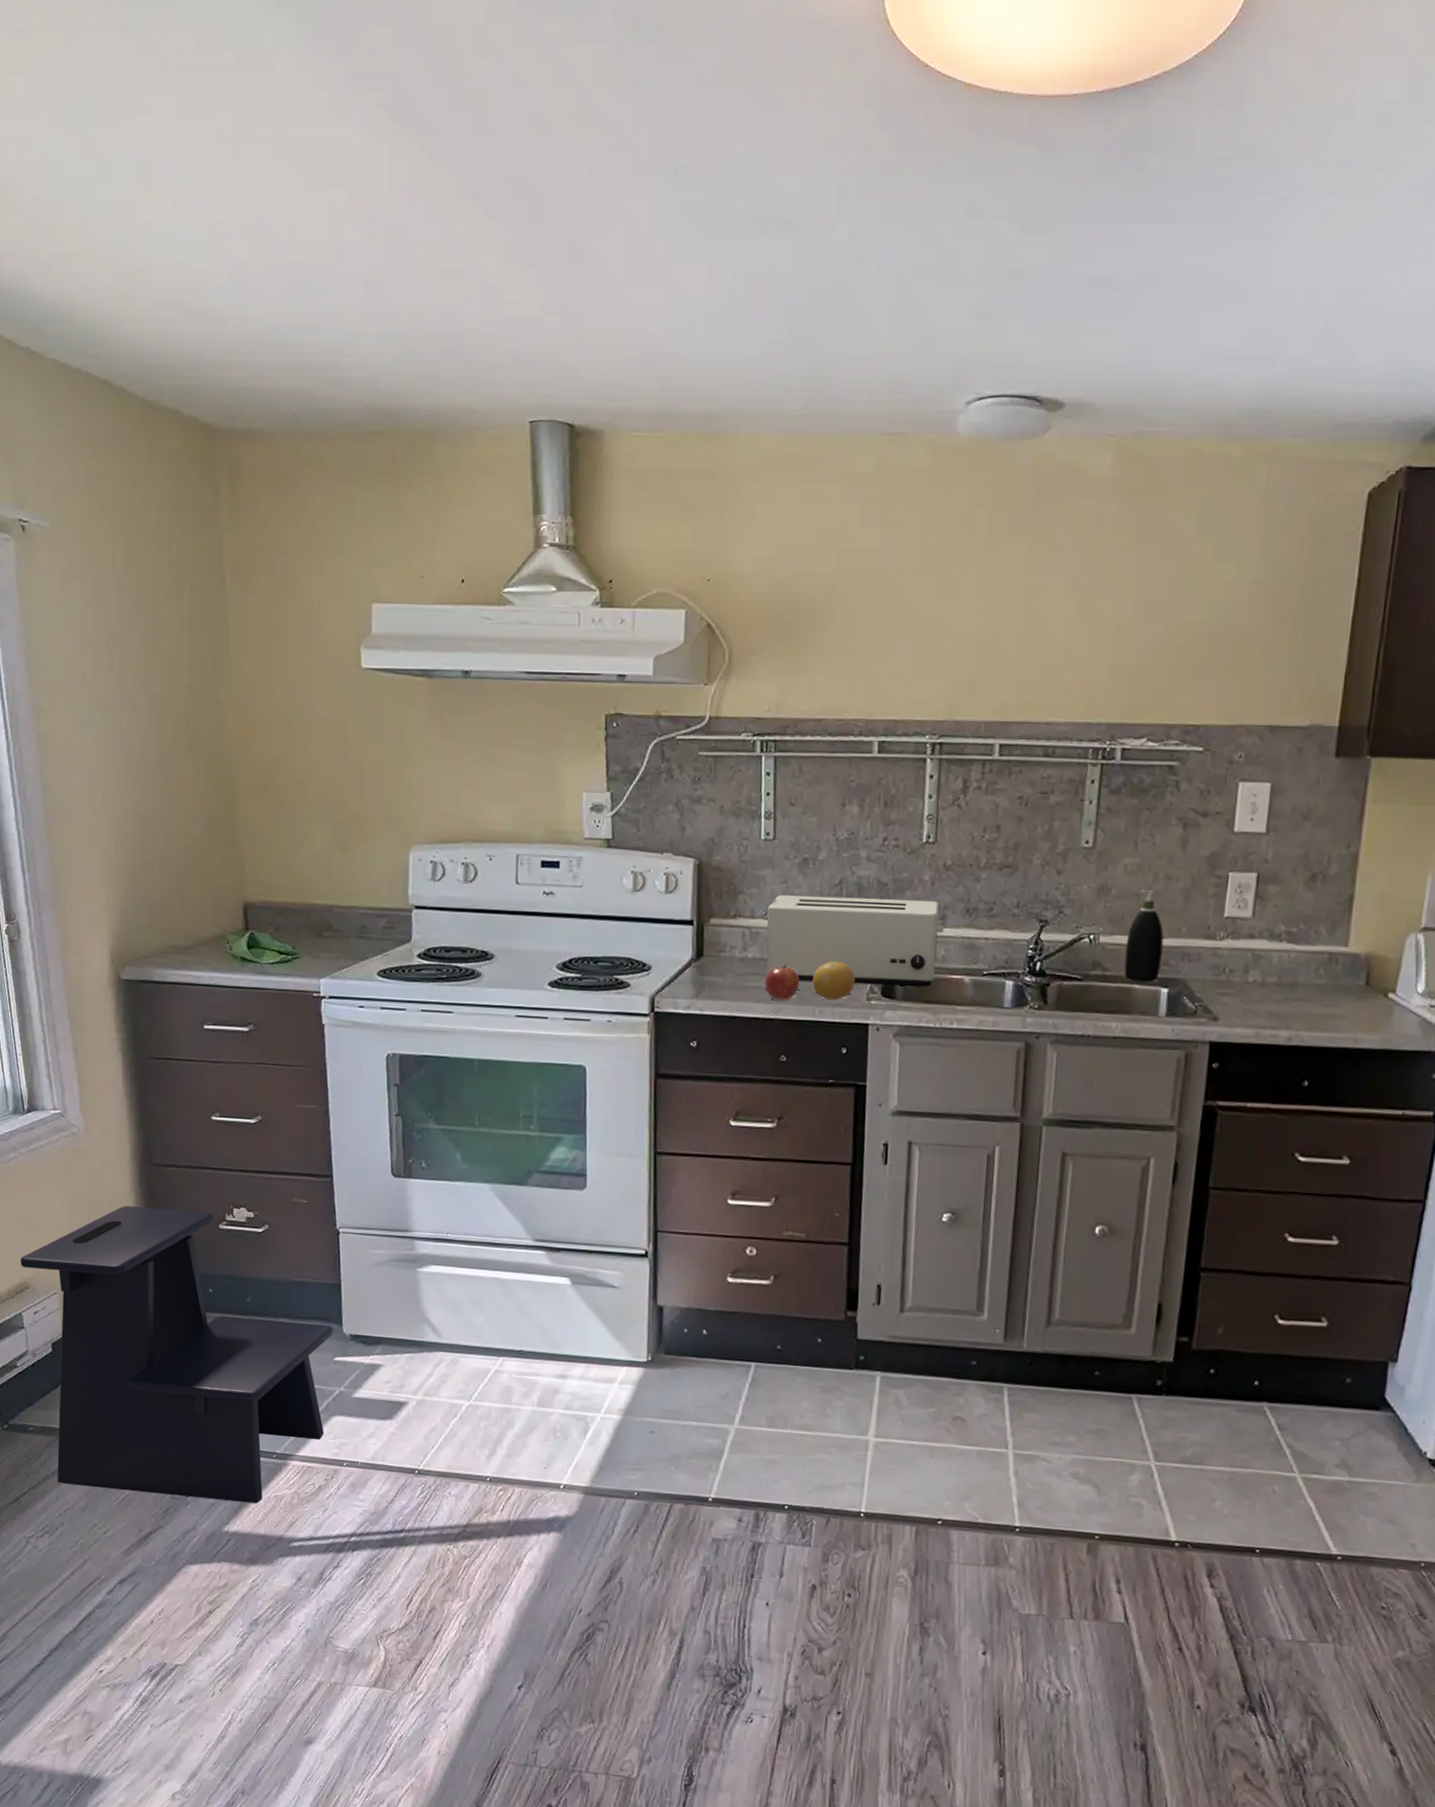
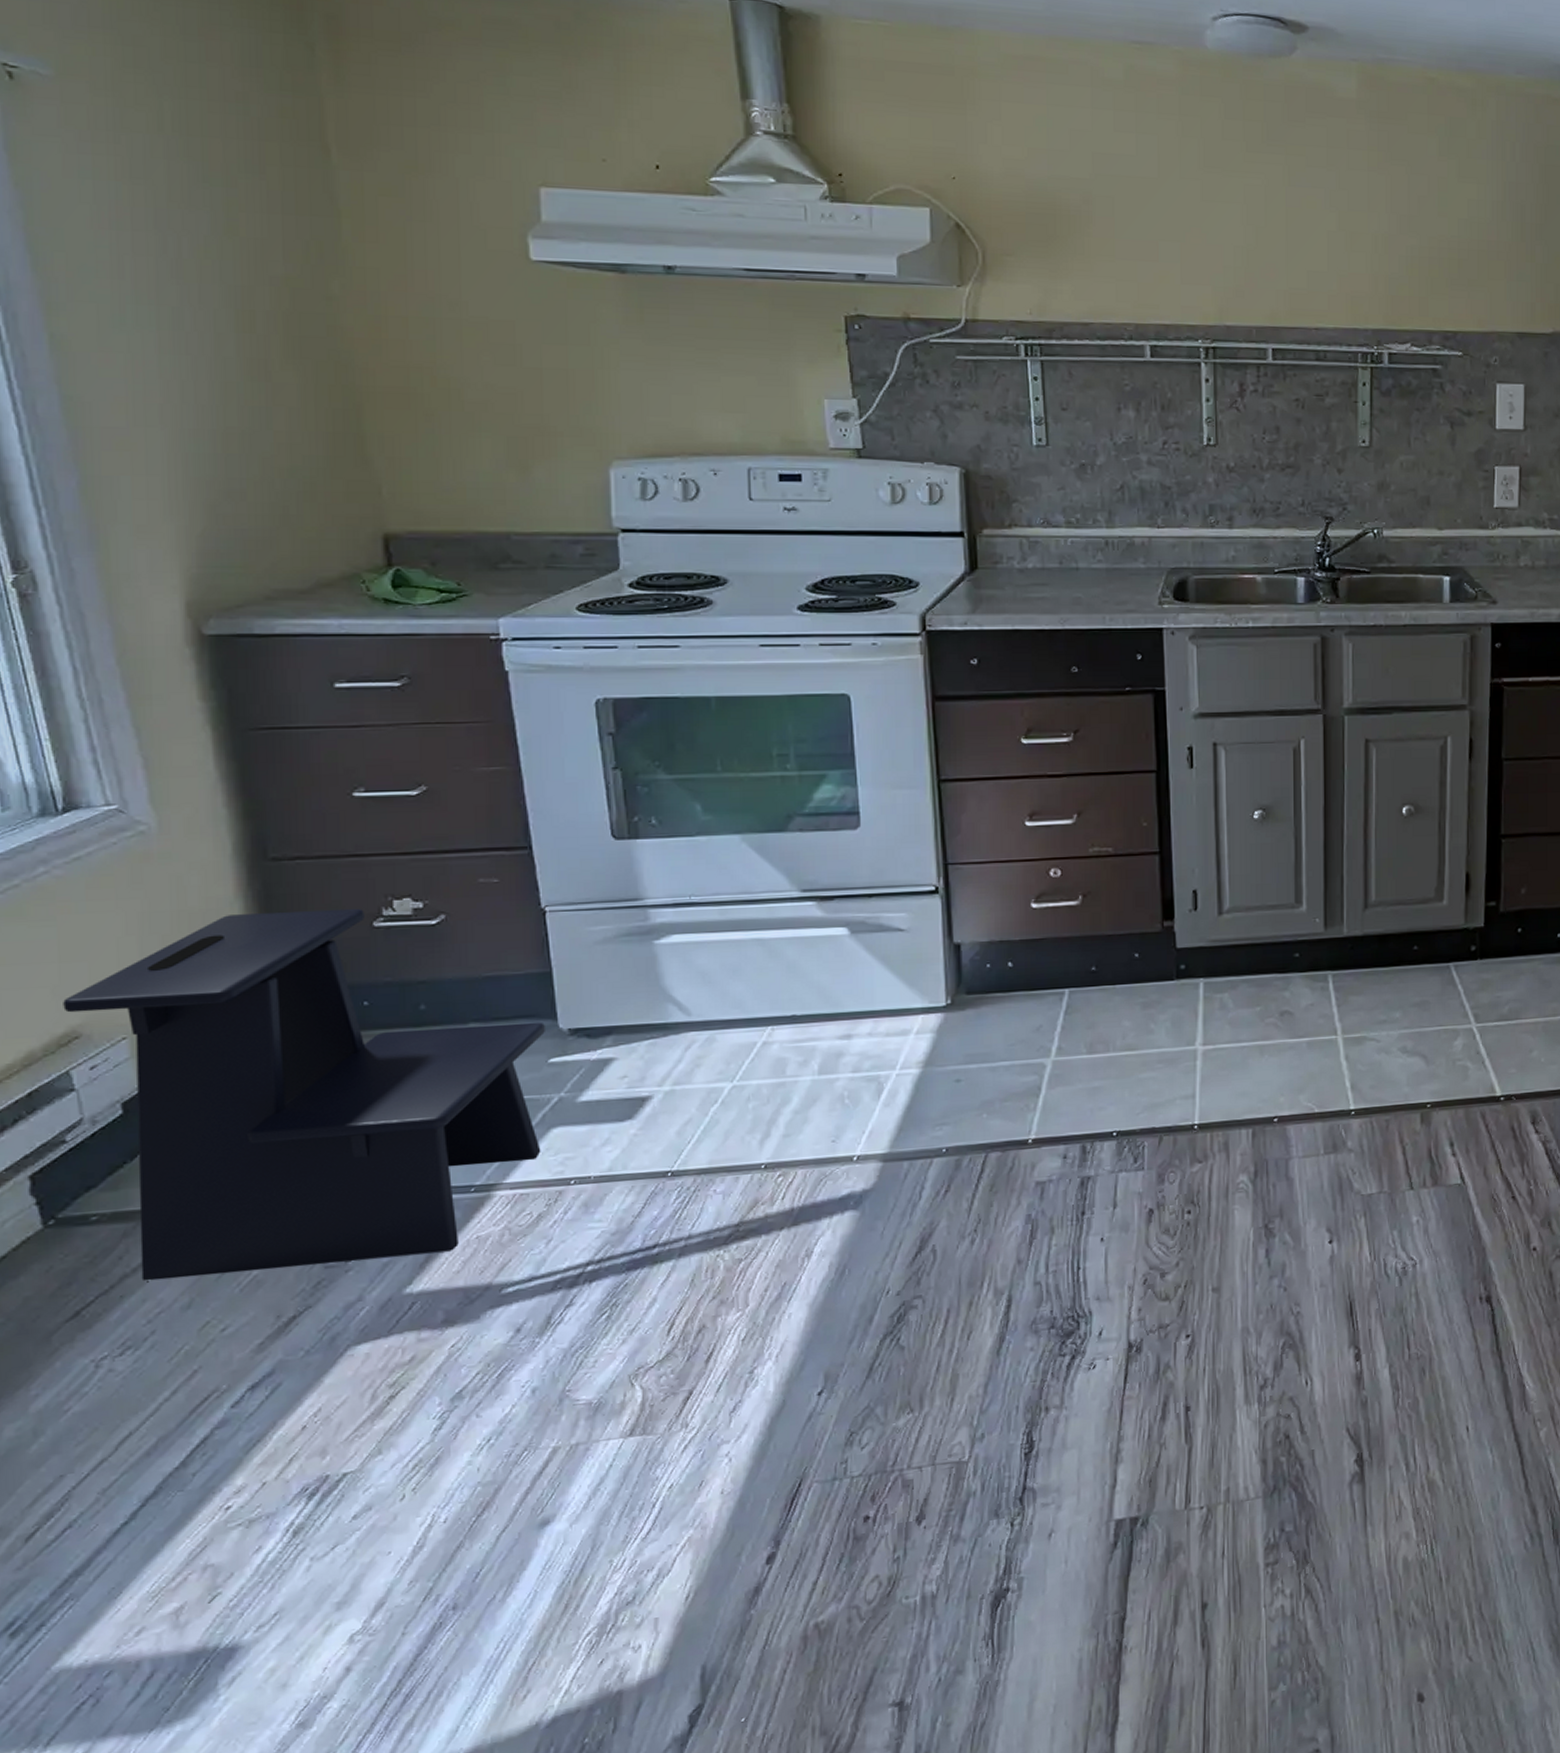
fruit: present [765,964,800,1000] -> none [1049,573,1086,610]
toaster: present [766,894,945,988] -> none [1045,501,1232,589]
fruit: present [812,961,855,1001] -> none [1100,568,1145,607]
soap dispenser: present [1124,890,1164,982] -> none [1408,485,1442,572]

